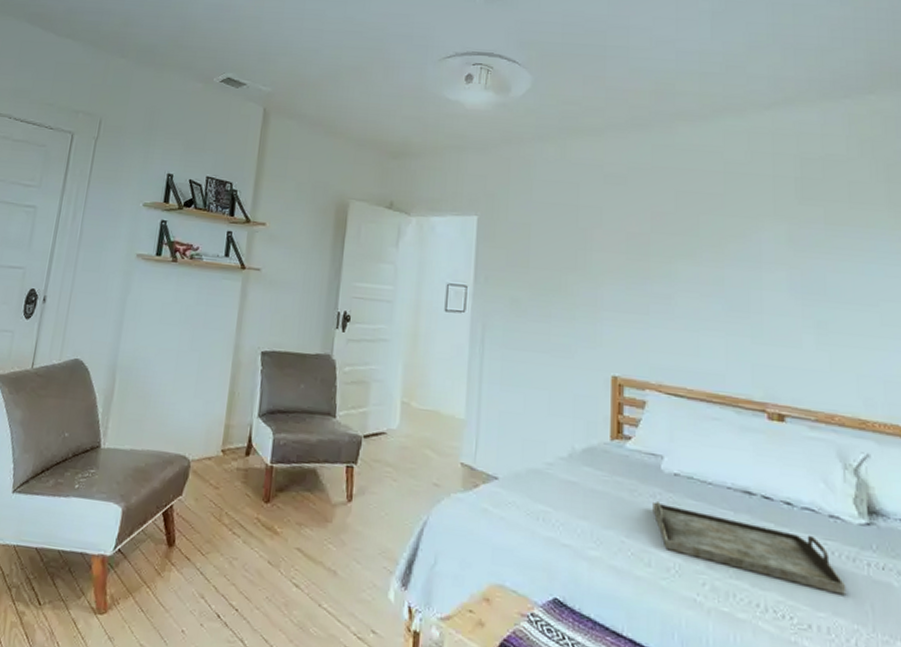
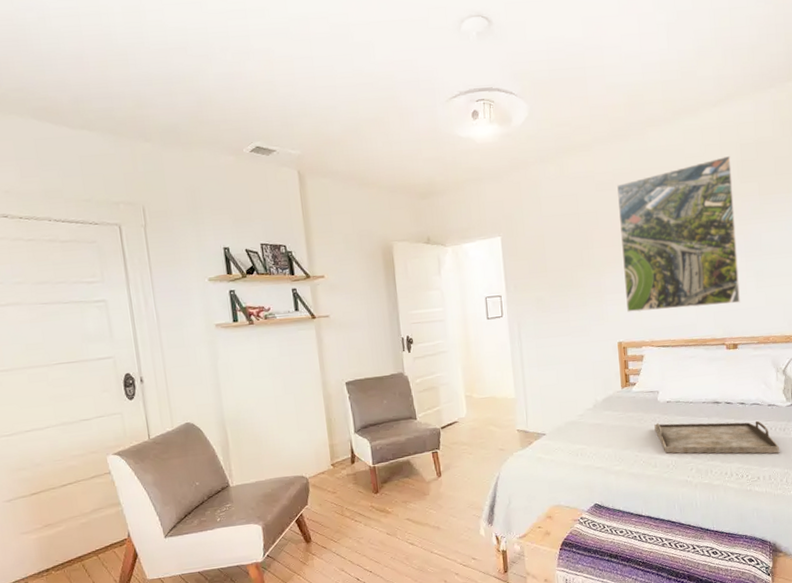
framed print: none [629,168,792,359] -> present [616,155,740,312]

